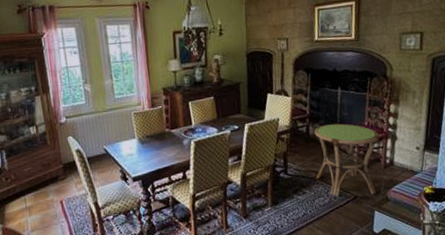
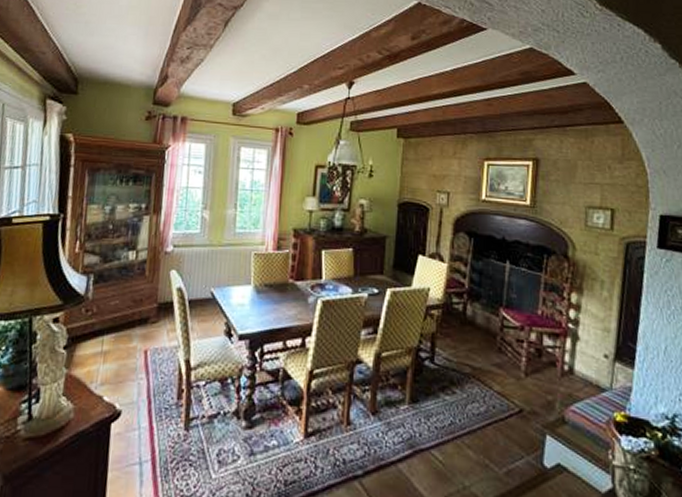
side table: present [314,123,380,197] -> none [472,306,557,410]

